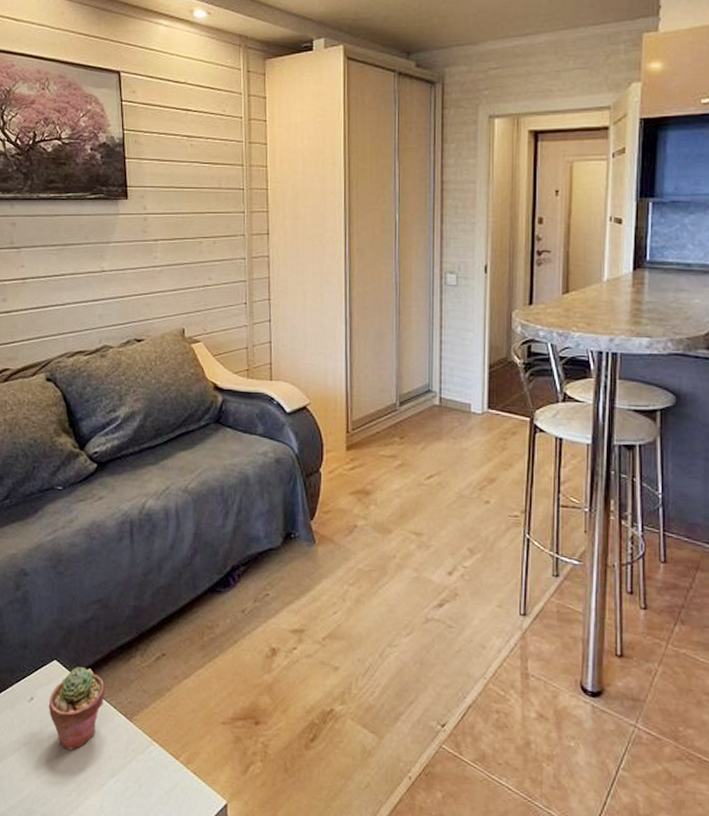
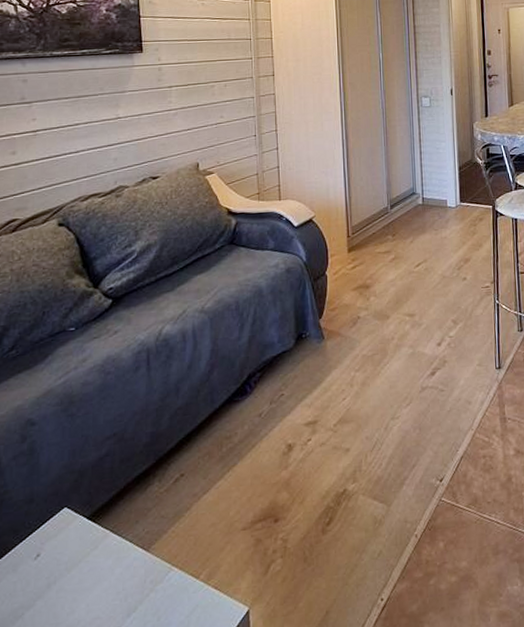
potted succulent: present [48,667,105,751] -> none [57,507,120,601]

